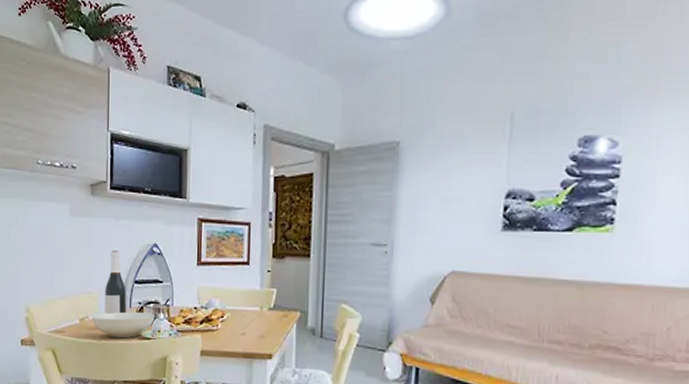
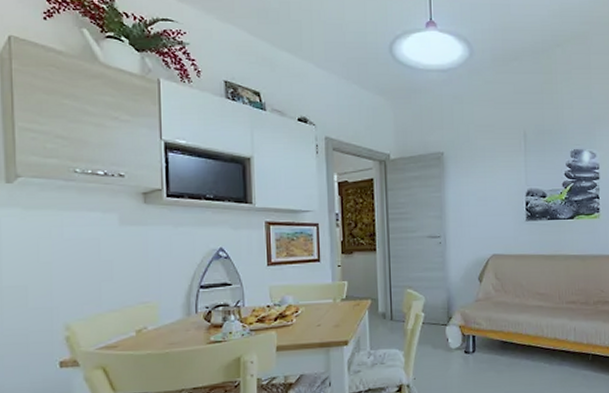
bowl: present [91,311,155,339] -> none [150,316,225,346]
wine bottle: present [104,250,127,315] -> none [164,257,193,323]

